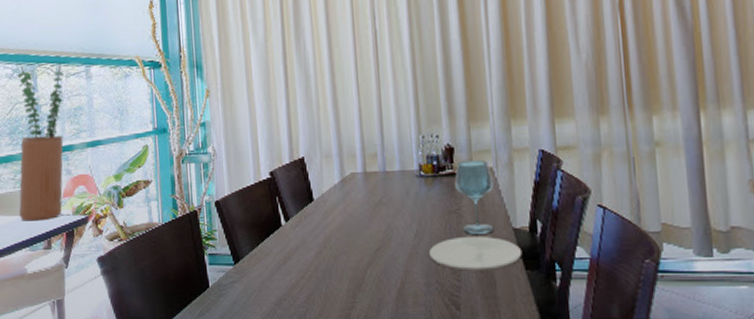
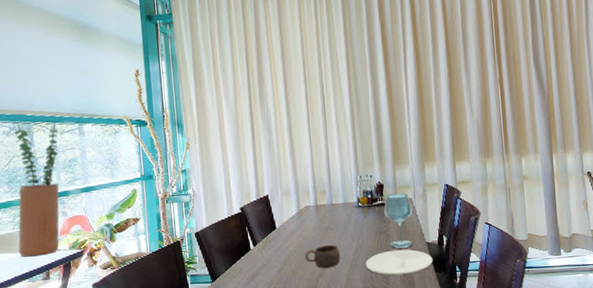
cup: none [350,225,396,253] -> present [305,245,341,267]

